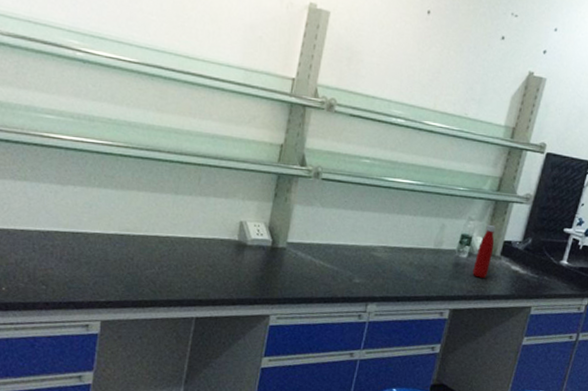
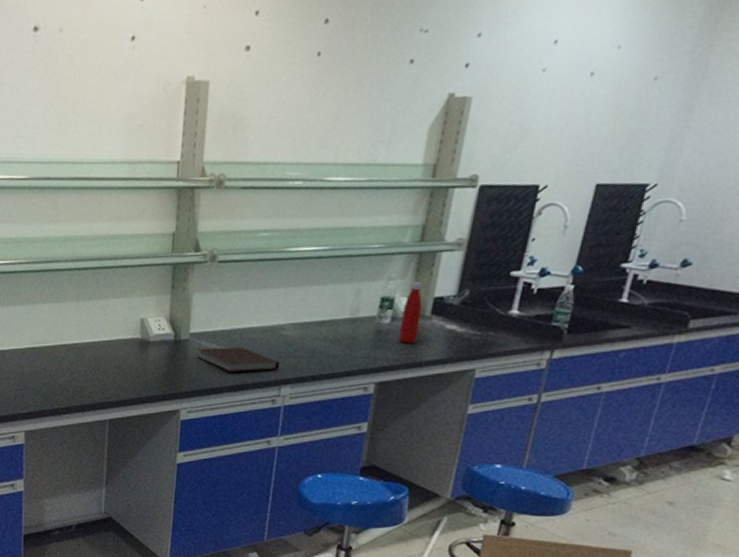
notebook: none [292,258,369,288] -> present [197,347,279,373]

